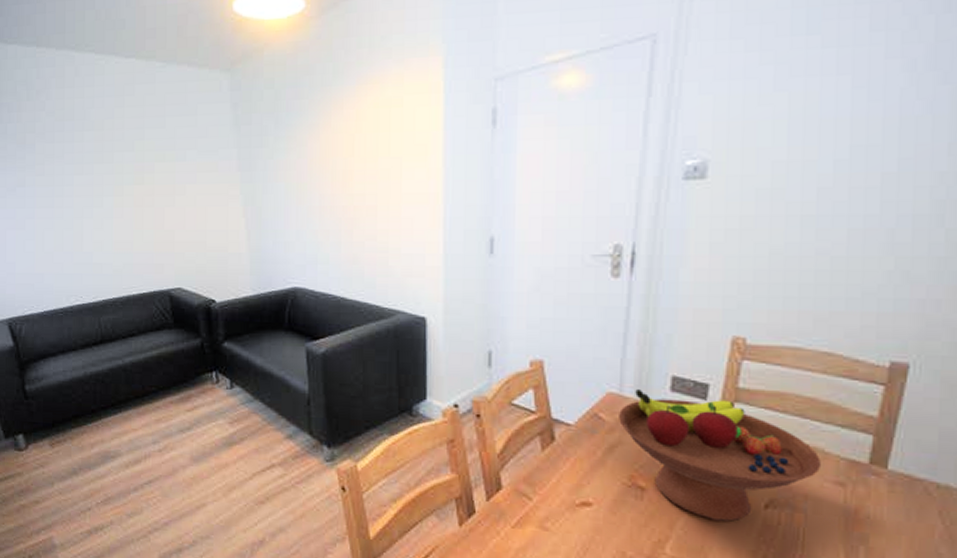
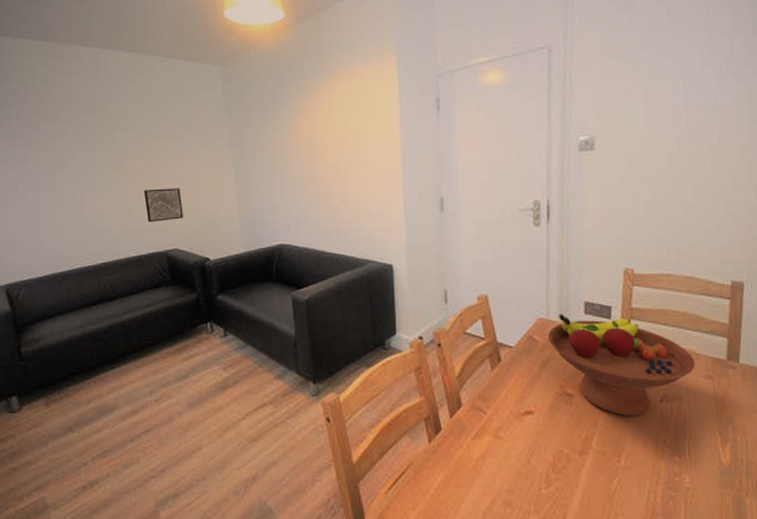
wall art: none [144,218,187,258] -> present [143,188,183,223]

